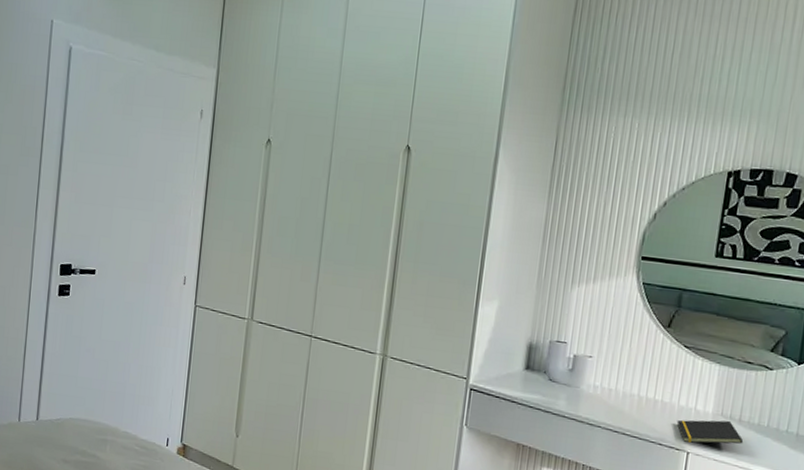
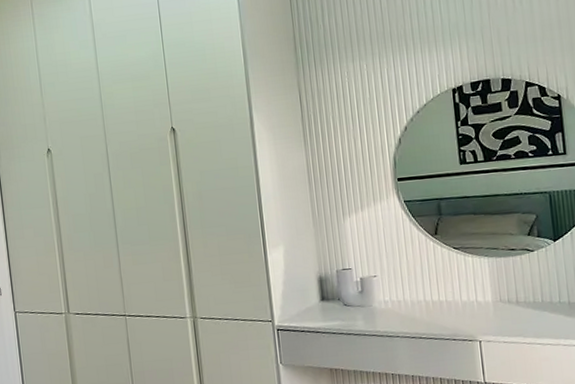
notepad: present [676,419,744,444] -> none [463,304,525,334]

